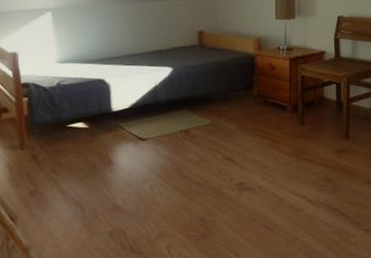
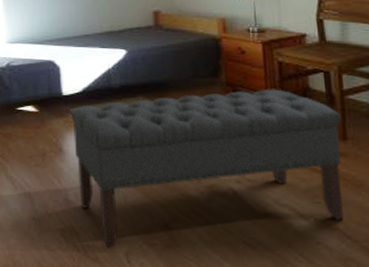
bench: none [119,99,346,244] -> present [70,89,344,249]

